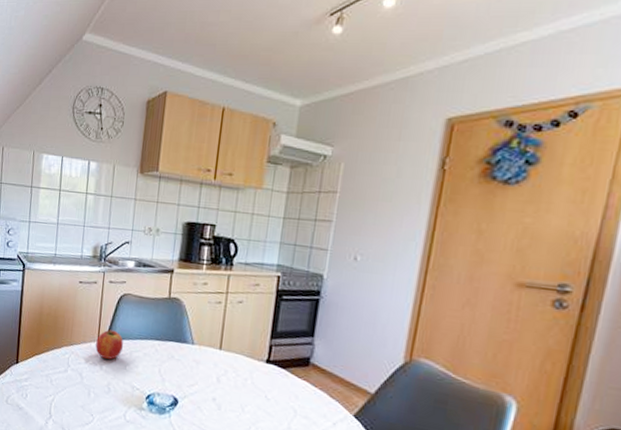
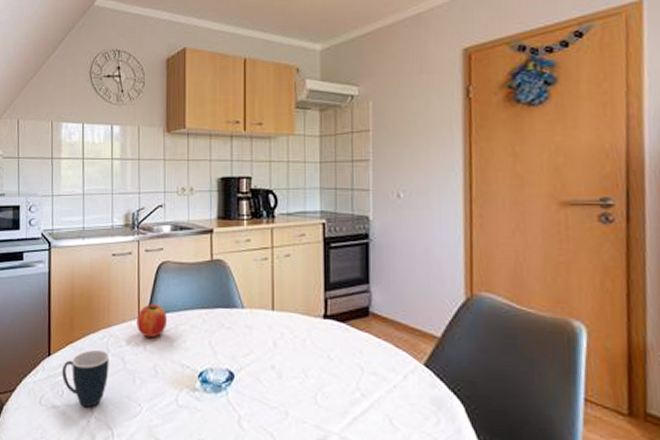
mug: none [26,363,69,412] -> present [61,350,110,408]

